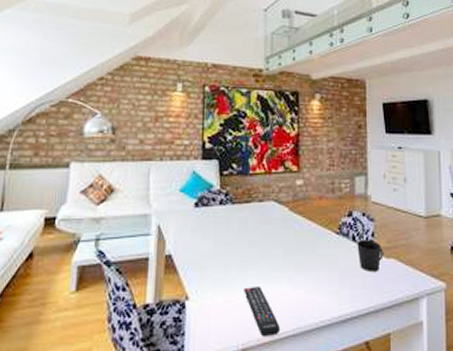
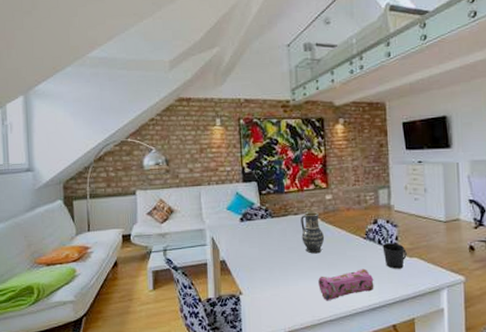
remote control: present [244,285,281,337] -> none [287,282,320,322]
vase: none [265,198,292,250] -> present [301,211,325,254]
pencil case: none [281,270,346,310] -> present [318,268,374,301]

